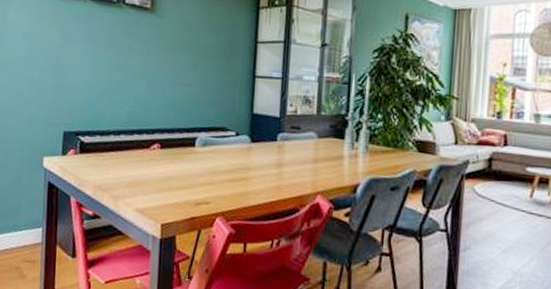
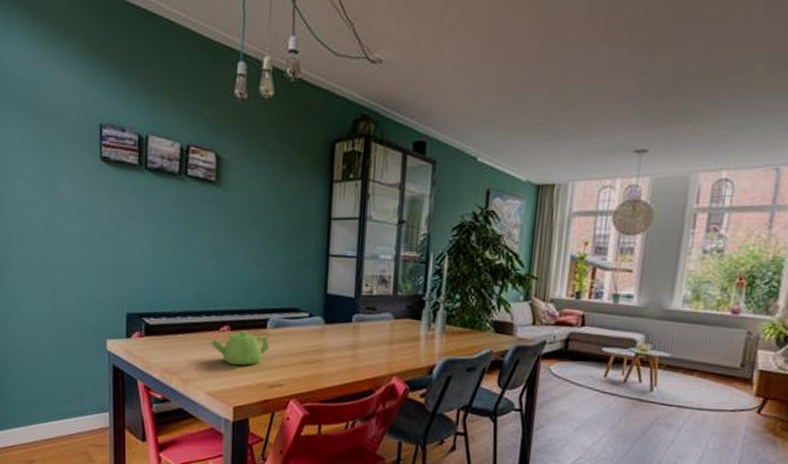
teapot: none [141,148,197,183] -> present [211,330,269,366]

